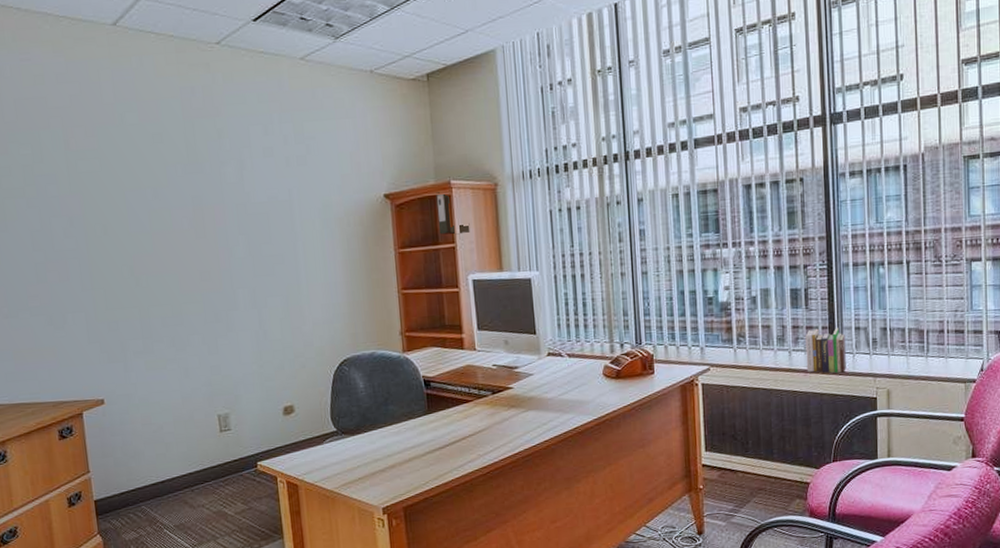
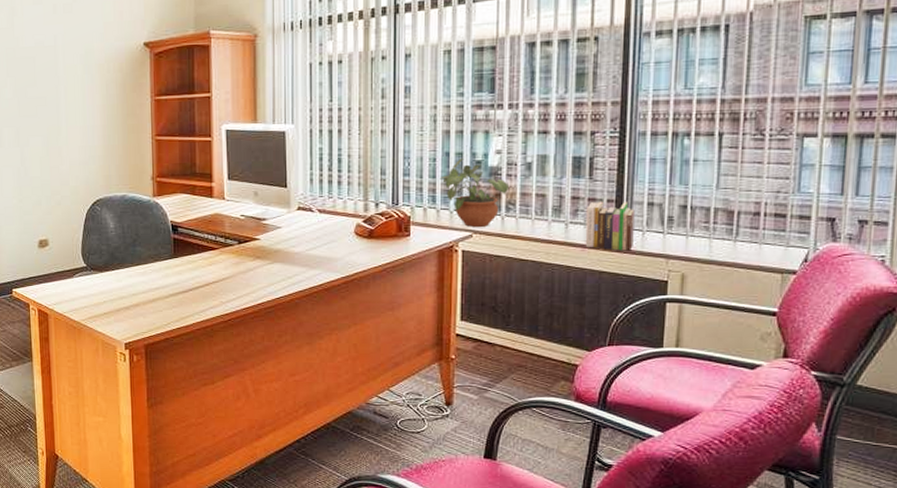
binder: present [436,192,470,235] -> none [194,42,227,85]
potted plant: none [677,296,738,361] -> present [439,159,509,227]

